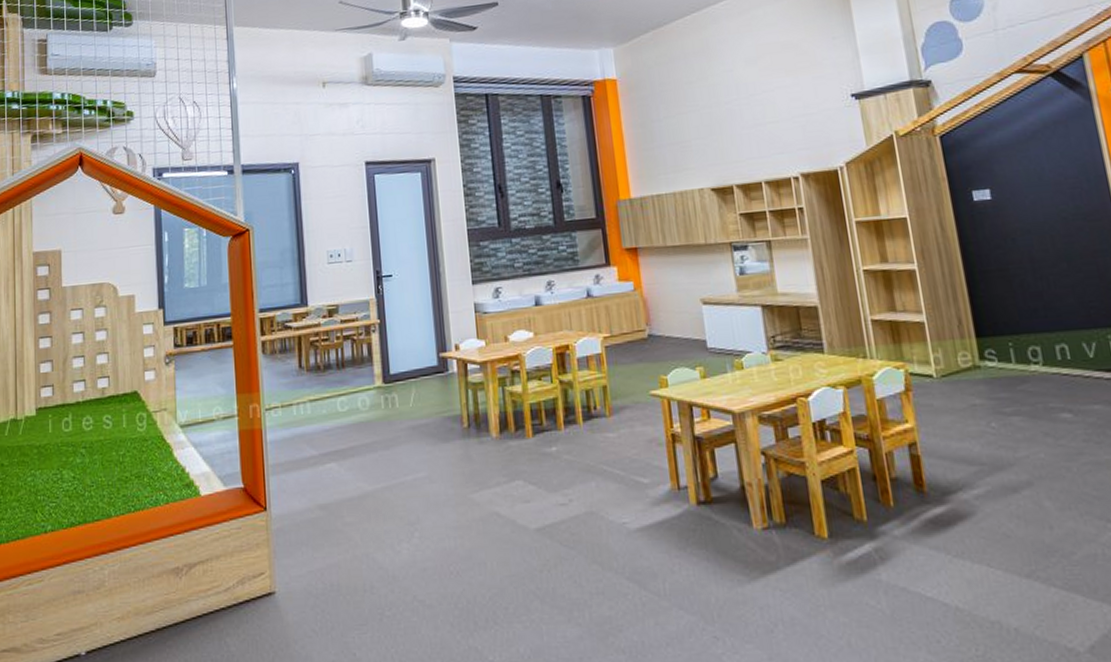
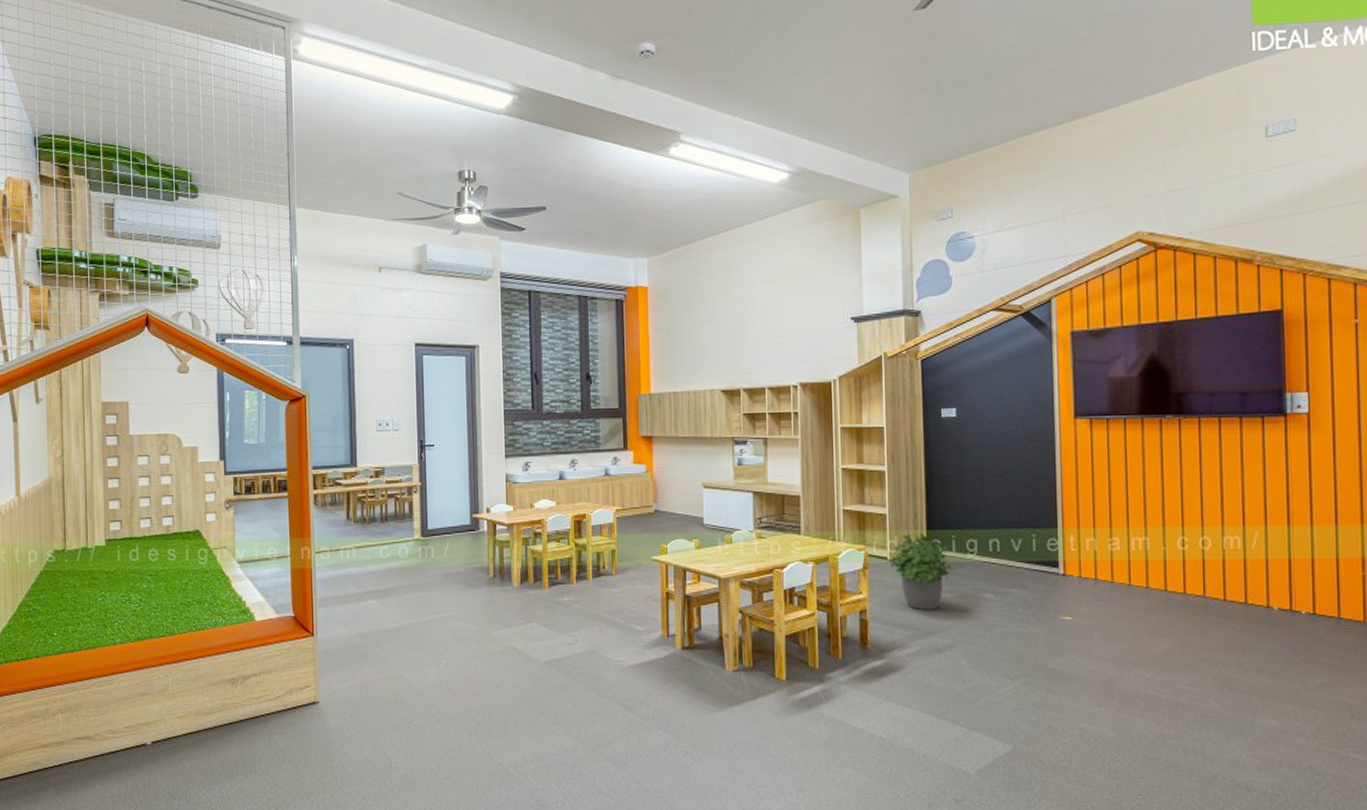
potted plant: none [936,342,1017,440] -> present [890,532,953,611]

